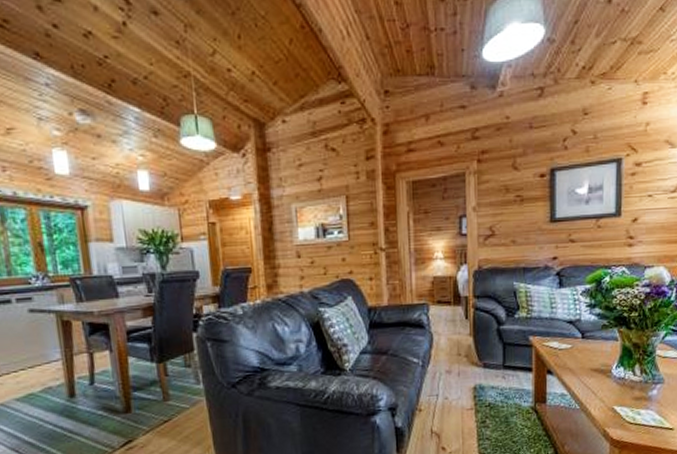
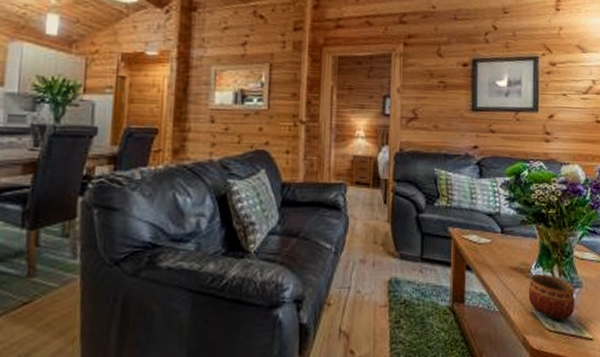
bowl: none [609,373,656,414] -> present [528,274,575,320]

